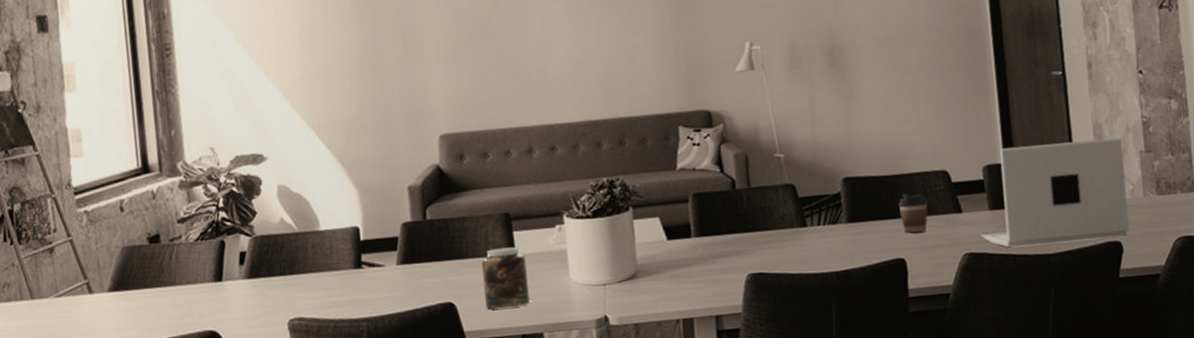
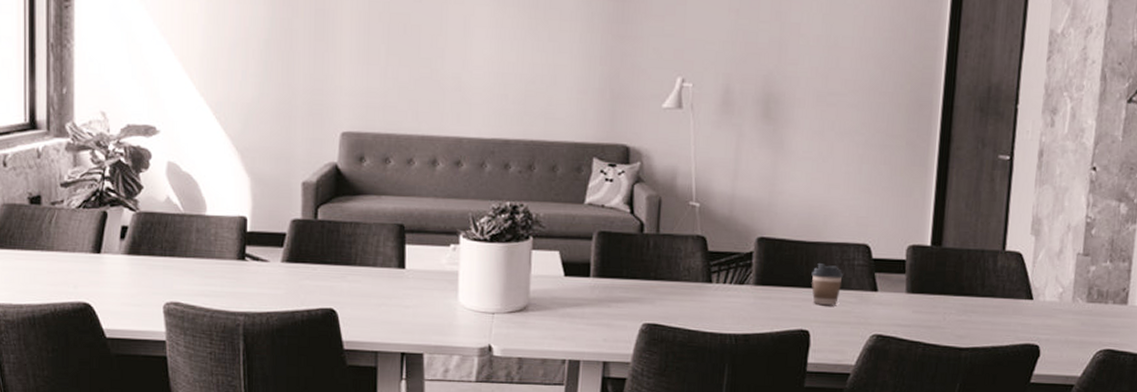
jar: present [482,247,530,309] -> none [367,259,415,323]
laptop: present [981,138,1129,248] -> none [892,230,1061,341]

